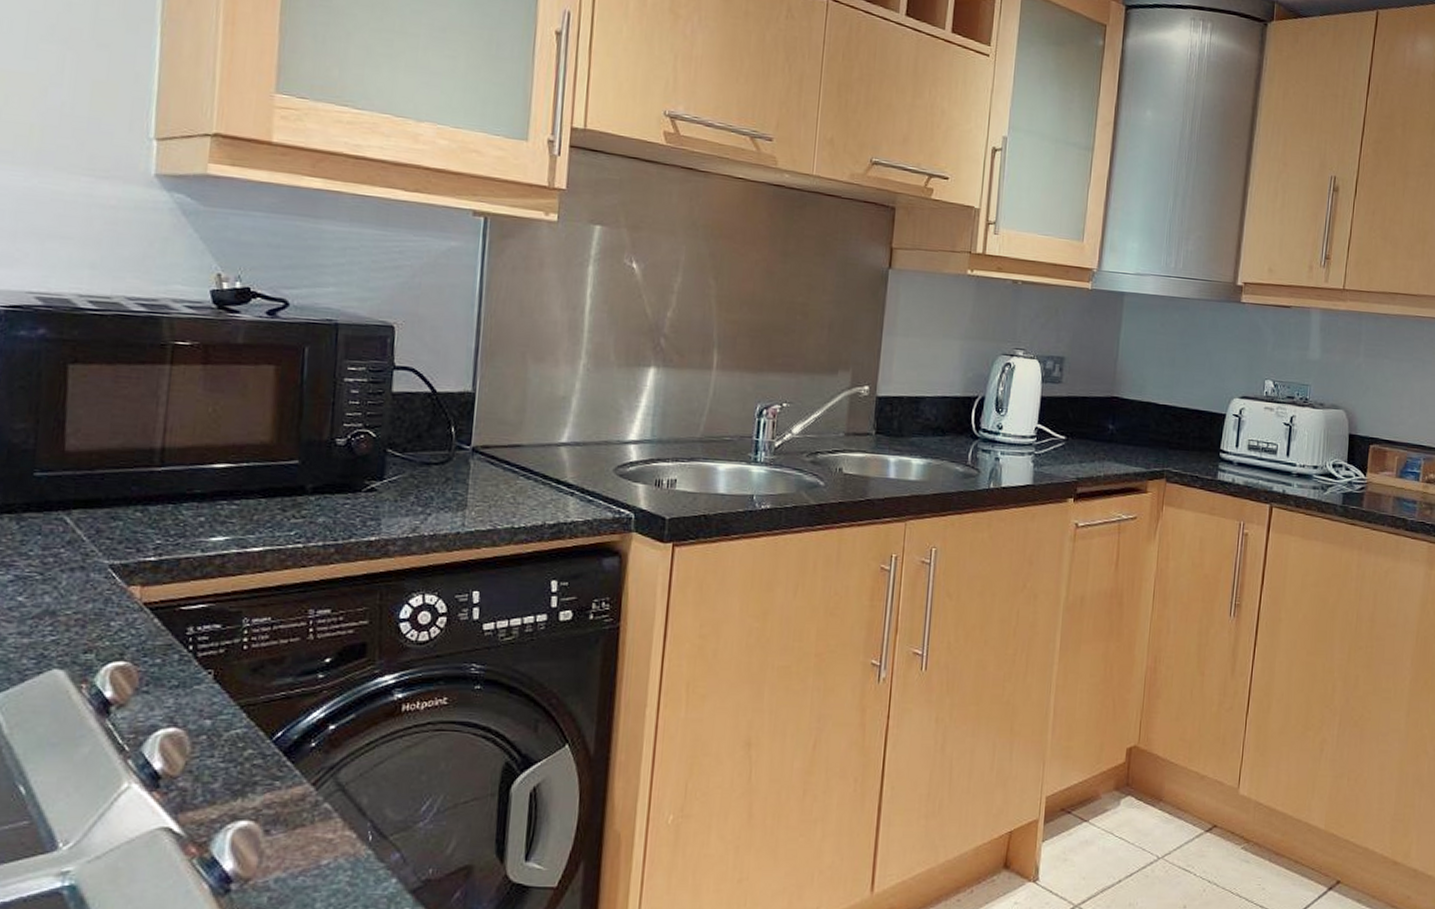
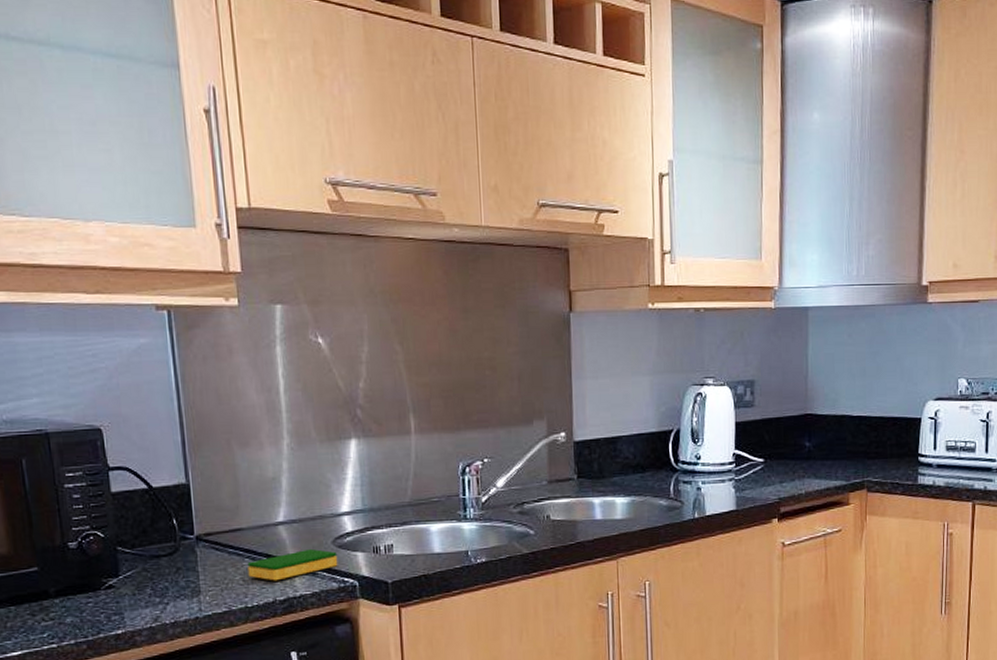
dish sponge: none [520,474,617,504] -> present [247,548,338,581]

